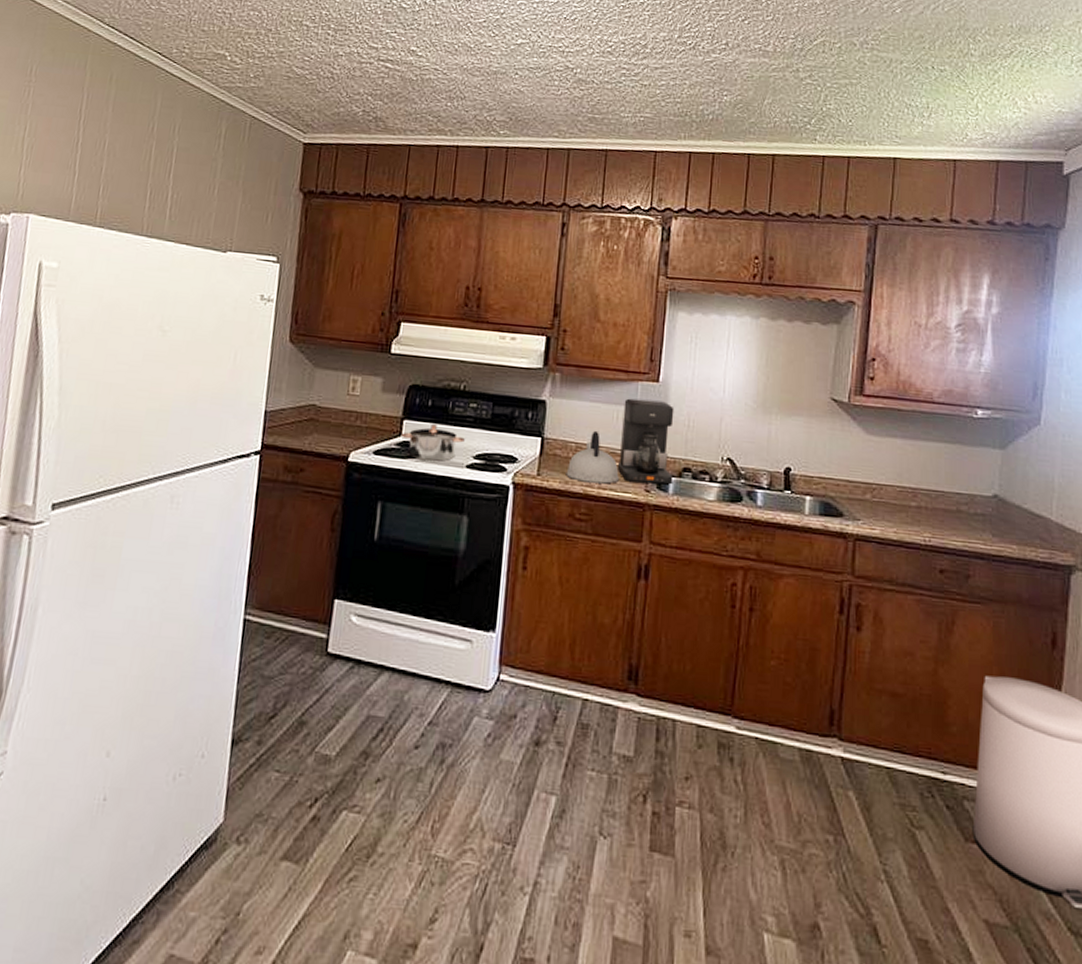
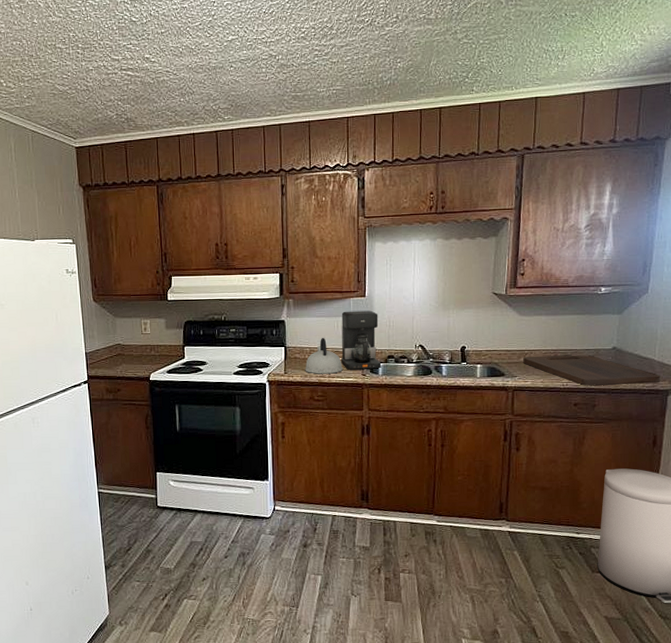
cooking pot: present [400,424,465,463] -> none [184,347,230,374]
cutting board: none [870,492,1060,554] -> present [523,354,661,387]

